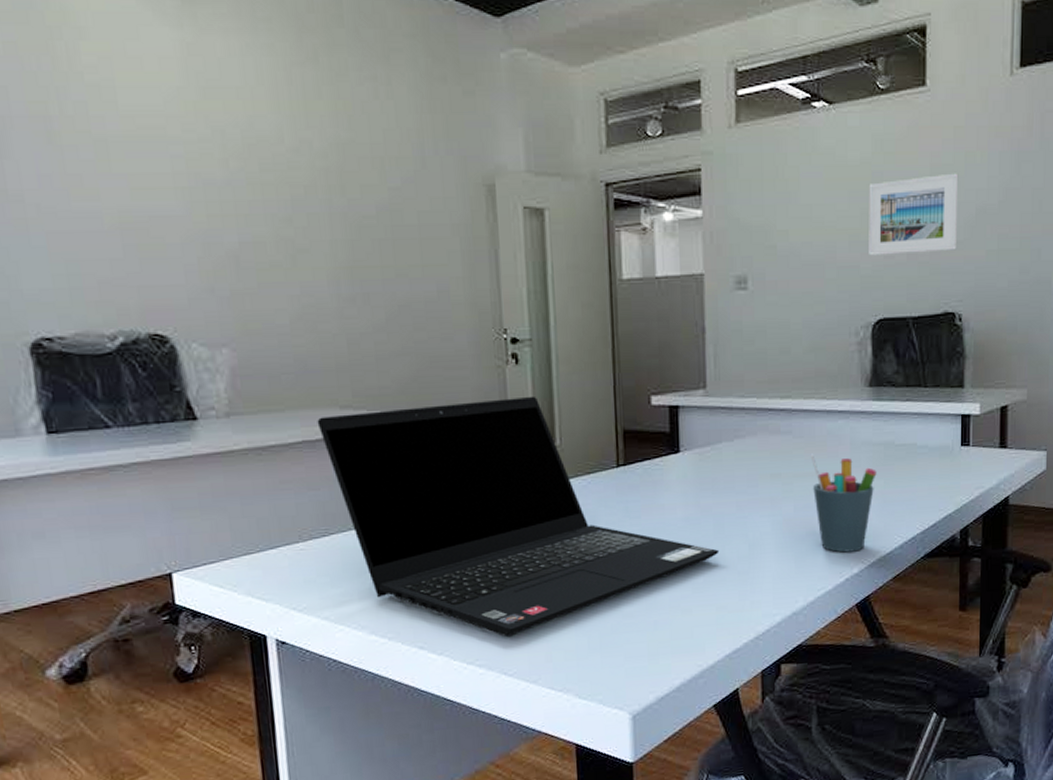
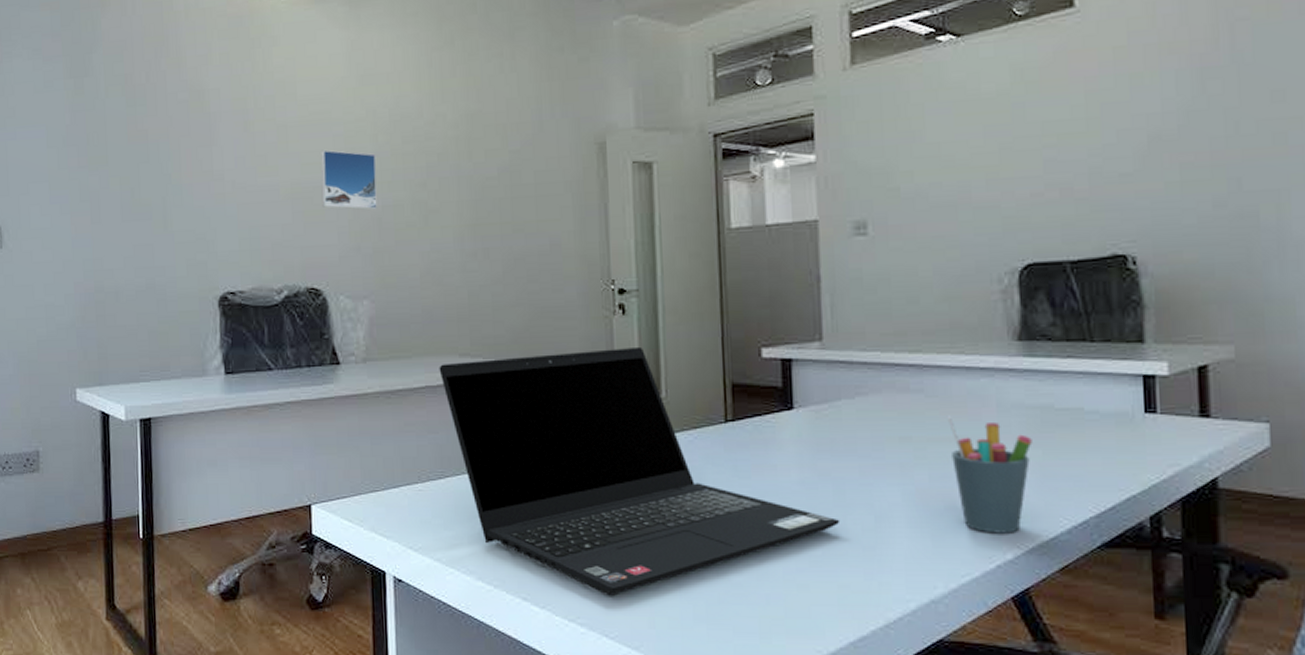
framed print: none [155,173,233,245] -> present [321,149,377,210]
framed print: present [869,173,959,256] -> none [1008,97,1124,194]

